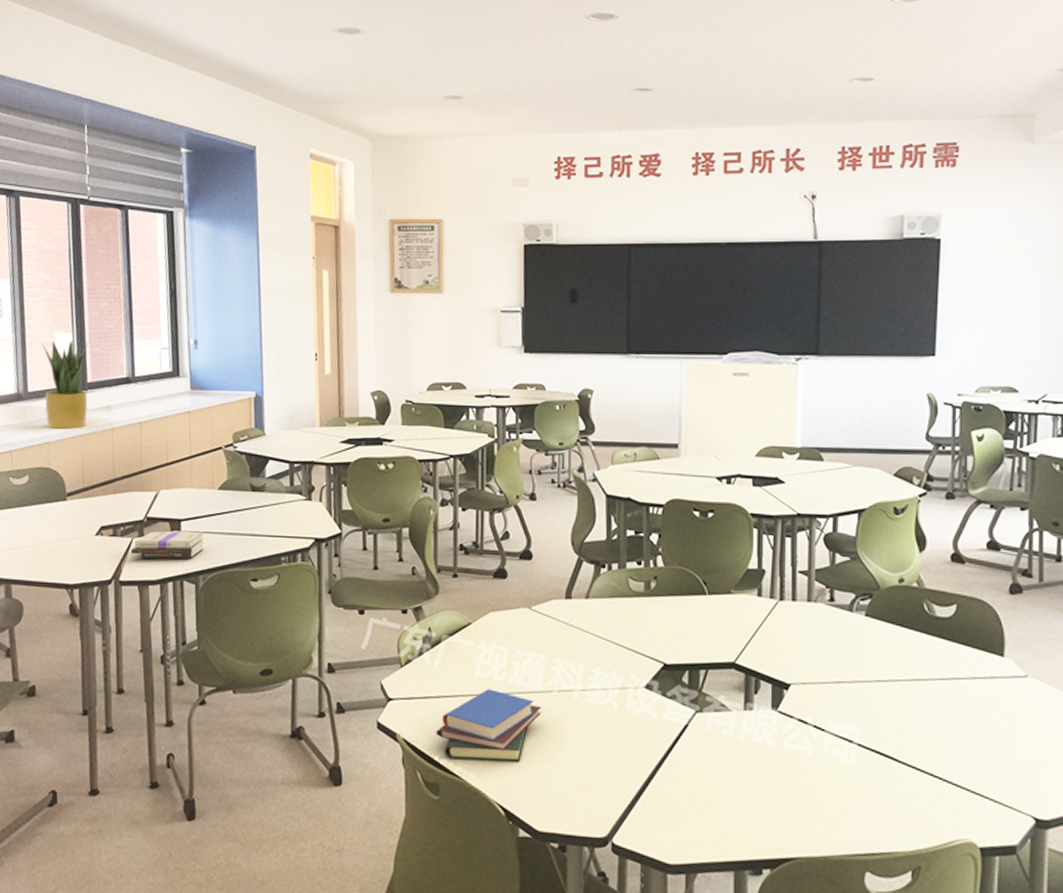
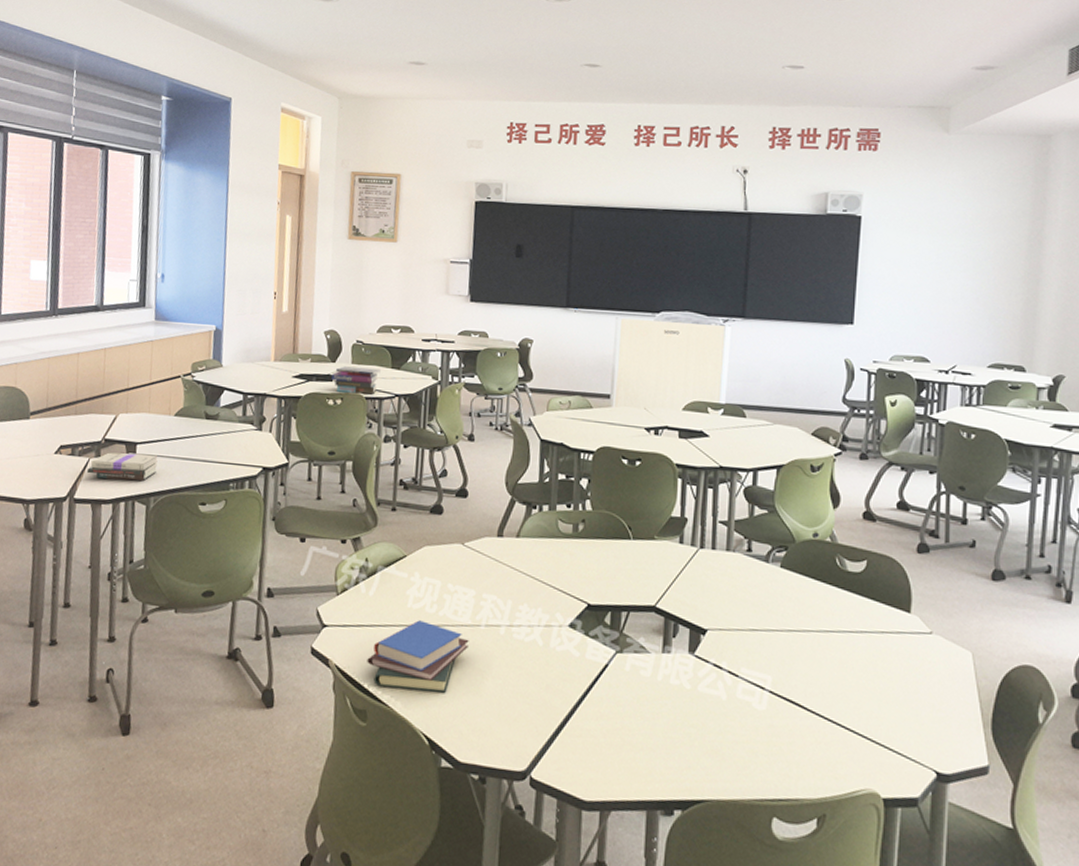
planter: present [41,341,88,429] -> none [16,268,62,352]
books: none [381,428,433,457] -> present [331,366,381,395]

